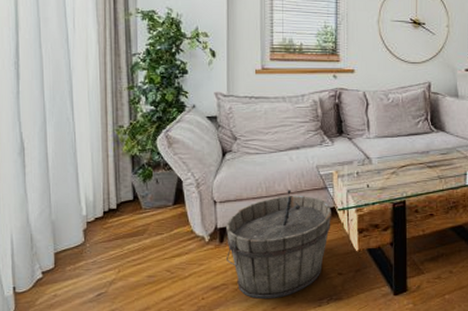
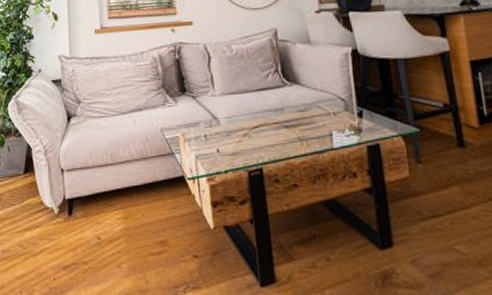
wooden bucket: present [226,190,332,300] -> none [74,156,182,284]

